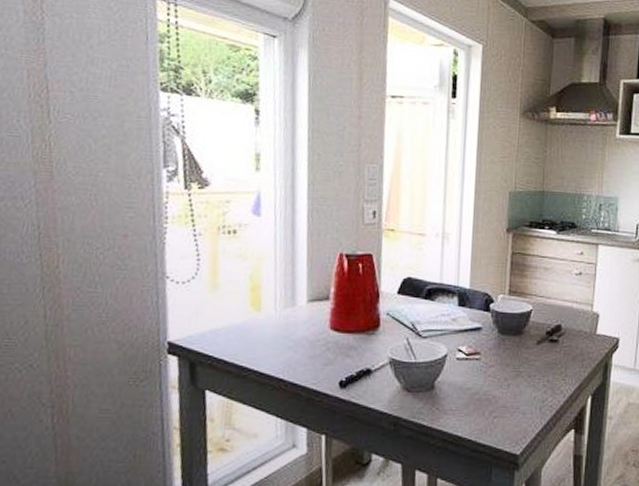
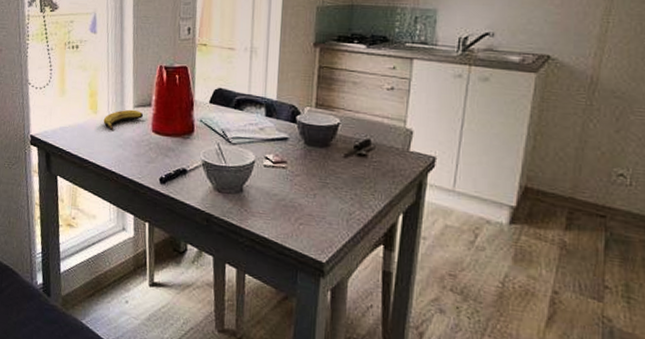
banana: none [268,304,320,330] -> present [103,109,144,130]

